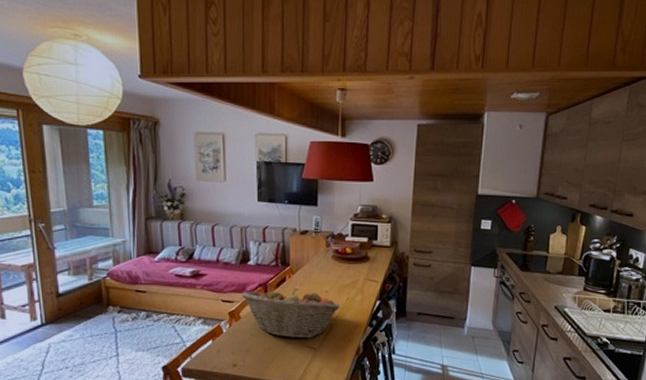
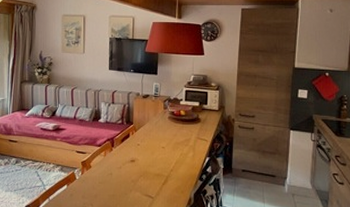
fruit basket: present [241,288,340,339] -> none [93,143,174,188]

